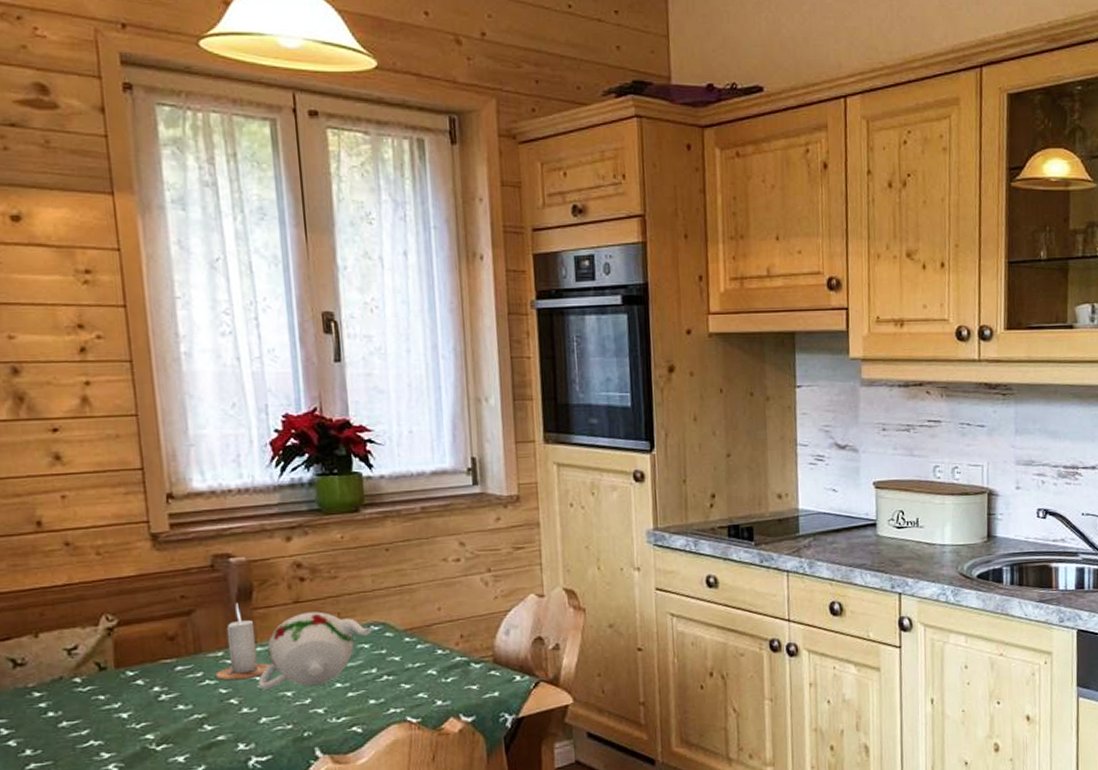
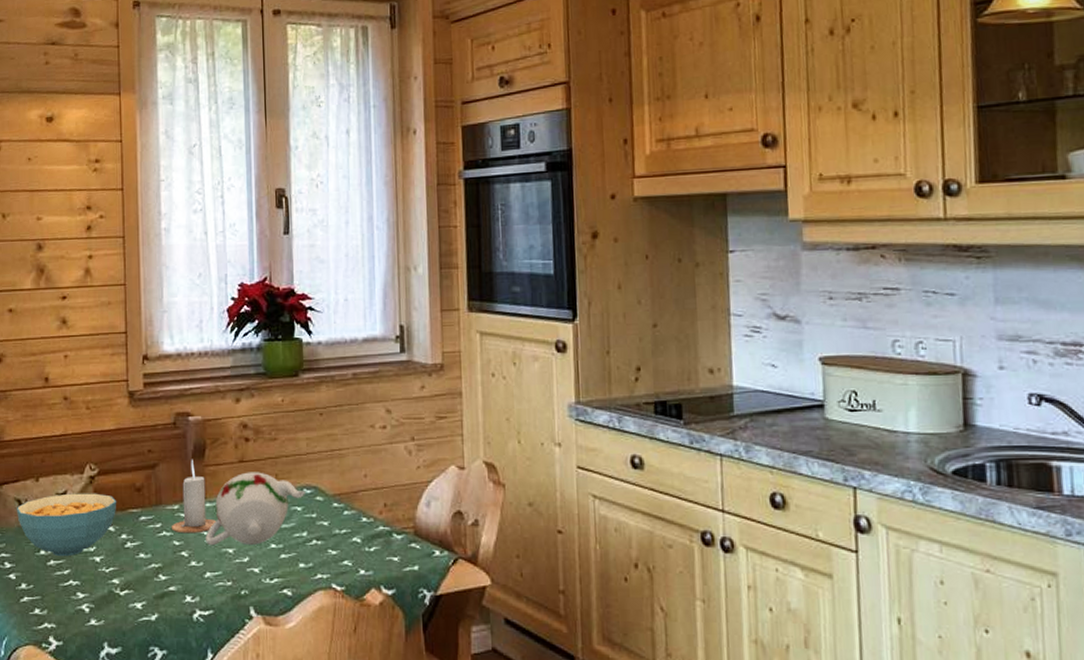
cereal bowl: none [10,645,145,717] -> present [16,493,117,557]

